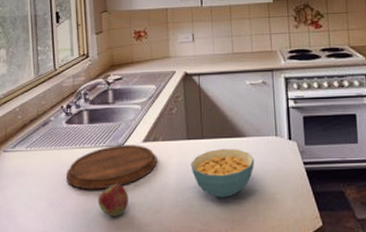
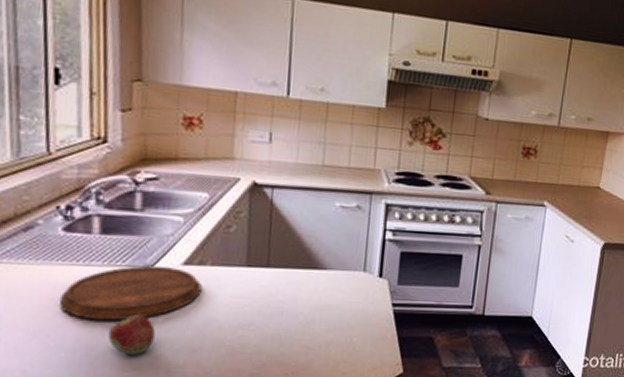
cereal bowl: present [191,149,254,198] -> none [248,281,332,339]

